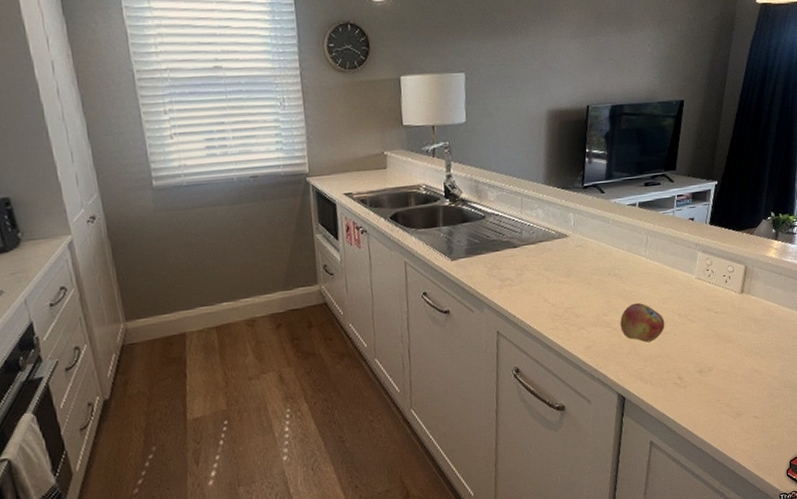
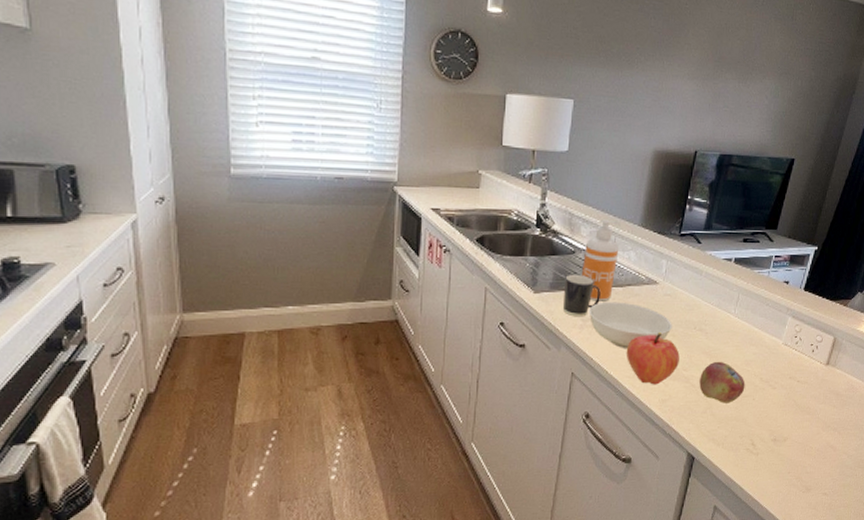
mug: none [479,237,515,278] -> present [562,274,601,317]
soap dispenser: none [493,182,527,261] -> present [582,219,621,301]
bowl: none [505,258,587,303] -> present [588,301,672,349]
fruit: none [546,283,598,334] -> present [626,333,680,385]

